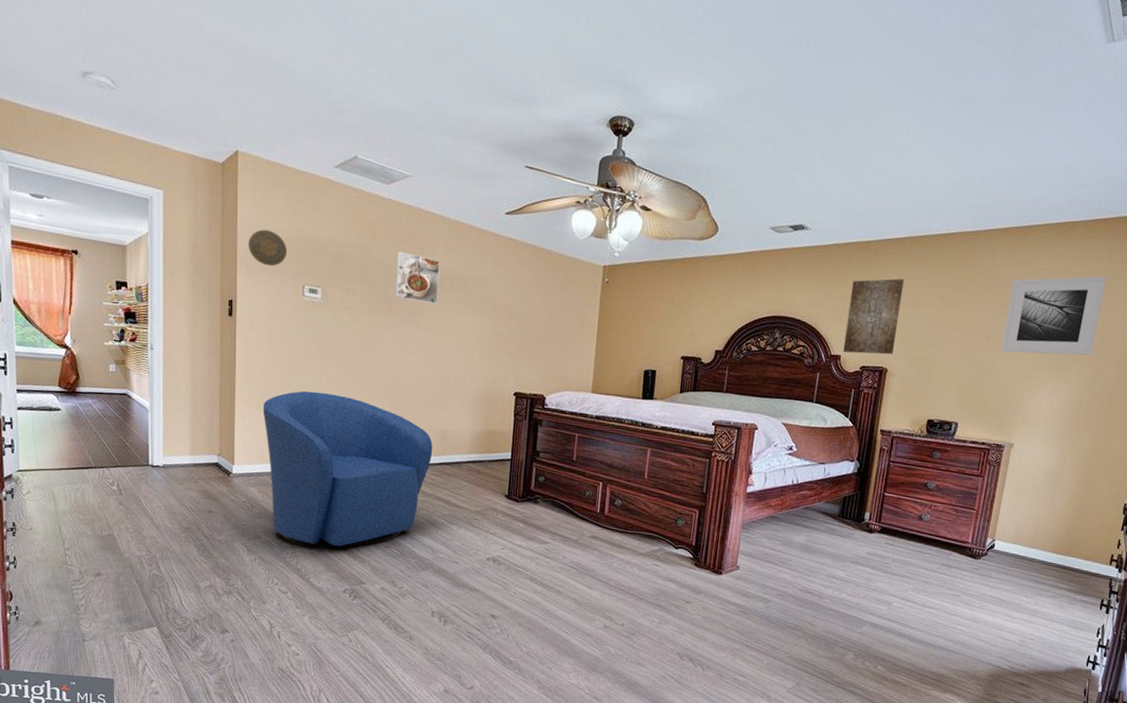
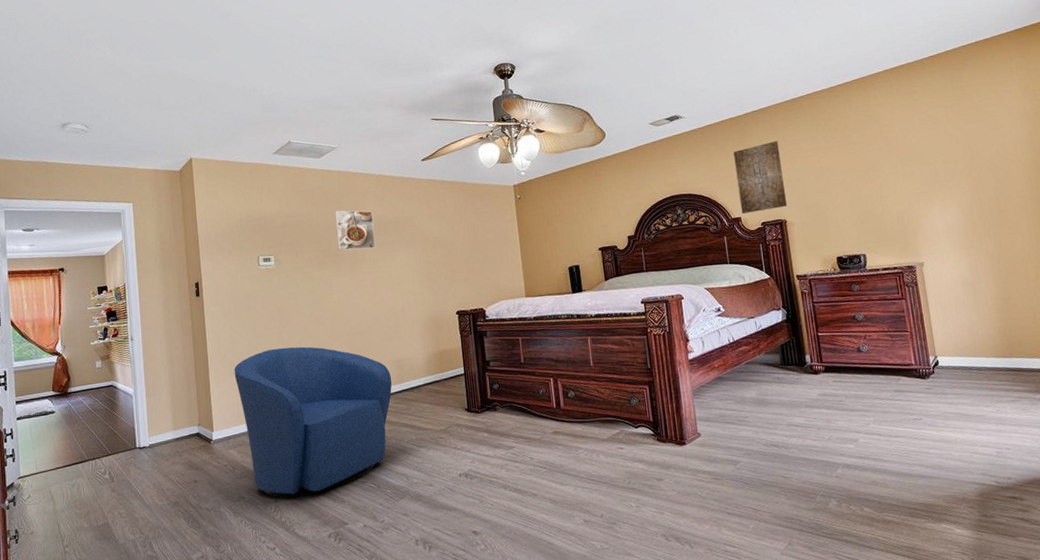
decorative plate: present [248,229,288,267] -> none [207,216,242,247]
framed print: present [1000,276,1106,355] -> none [873,101,966,183]

